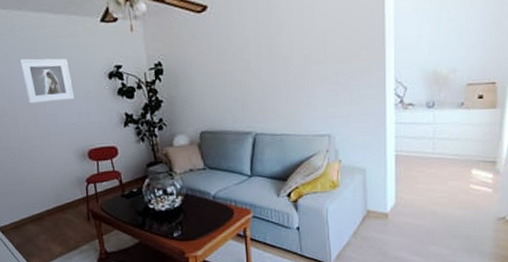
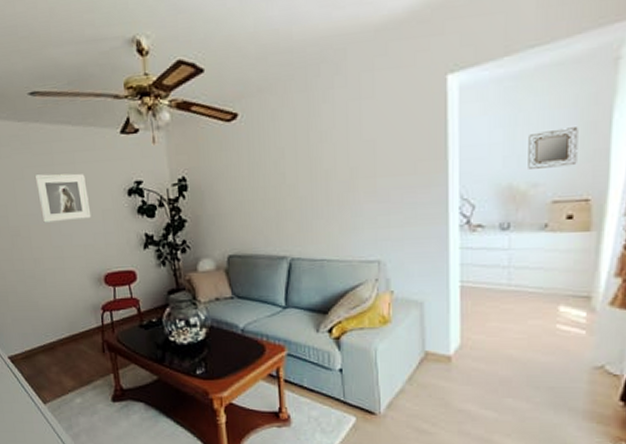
home mirror: none [449,23,488,57] -> present [528,127,578,169]

